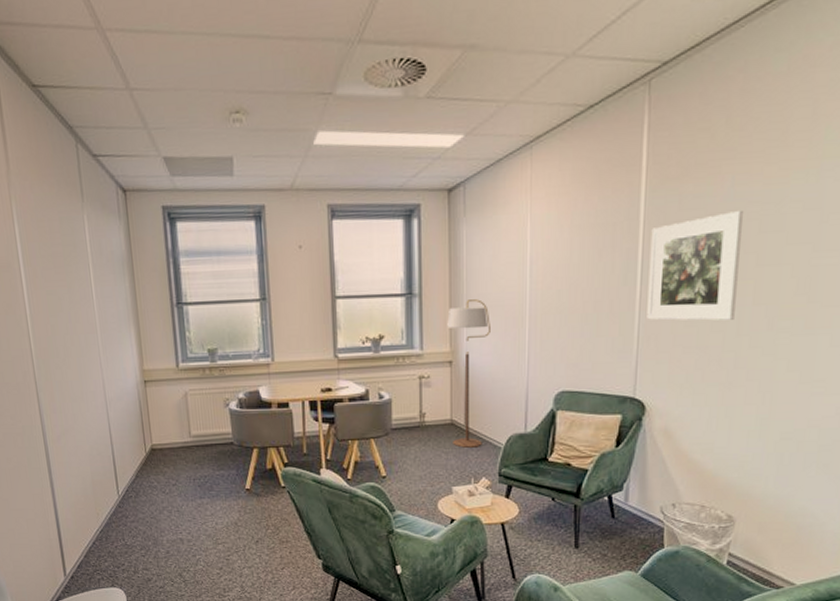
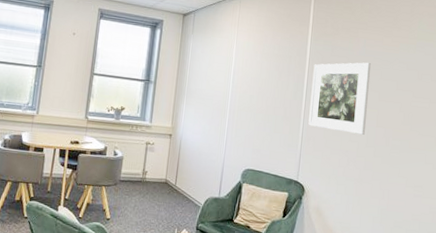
floor lamp: present [447,299,490,448] -> none [164,91,202,204]

